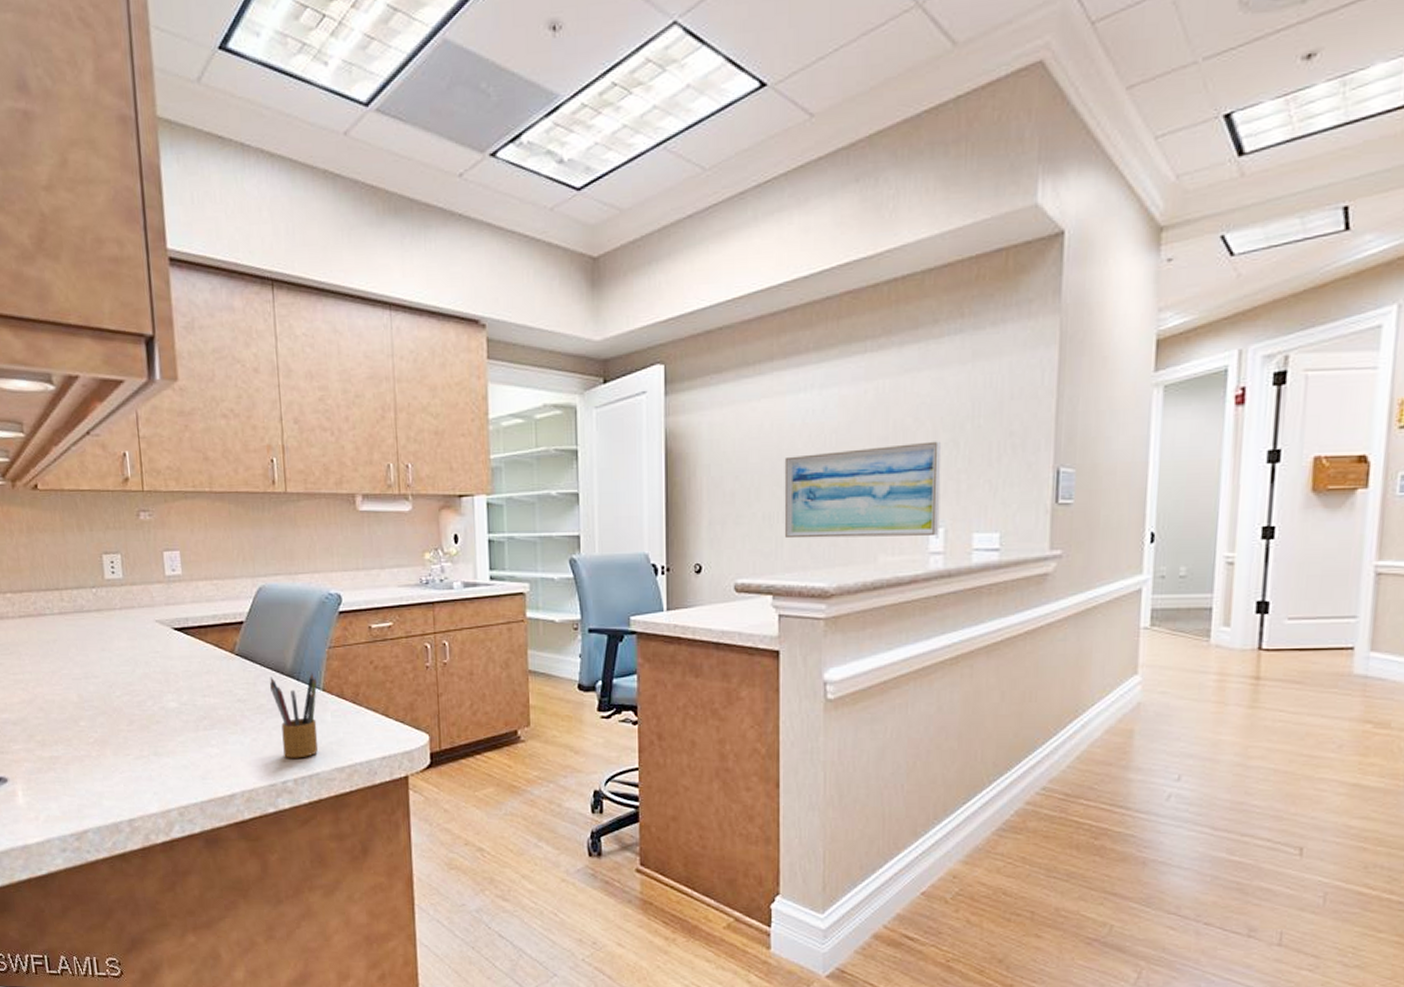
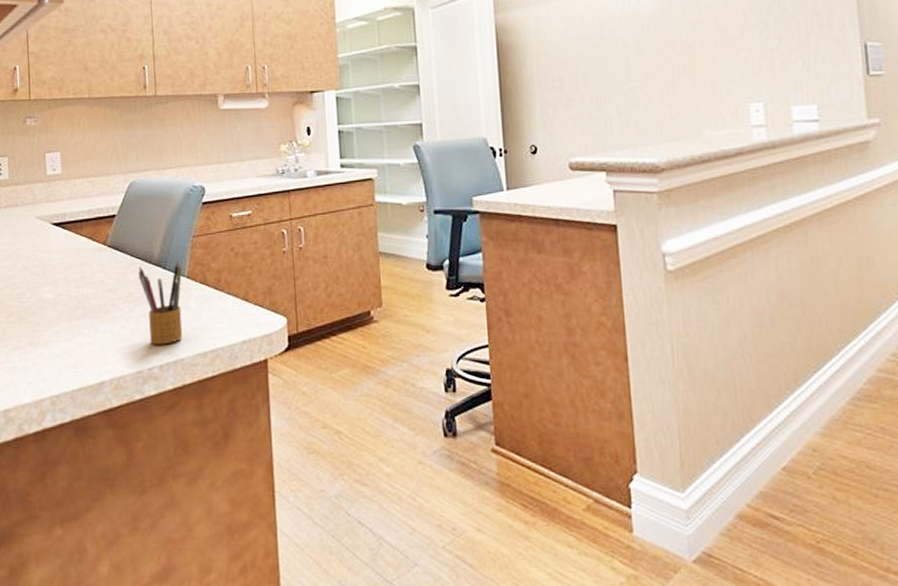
wall art: present [784,441,942,539] -> none [607,23,759,118]

